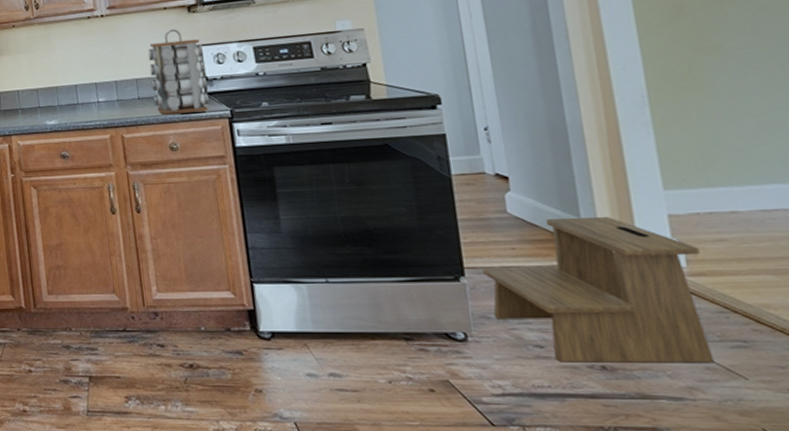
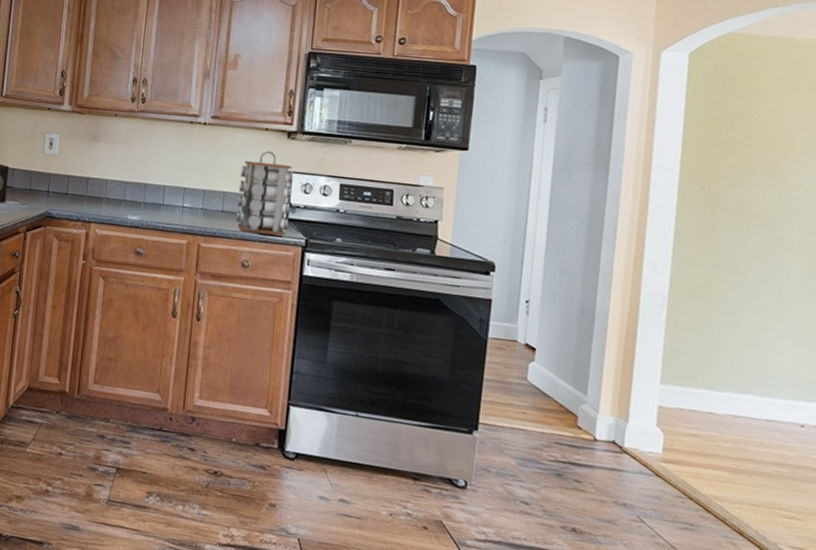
step stool: present [481,216,715,363] -> none [493,392,676,540]

